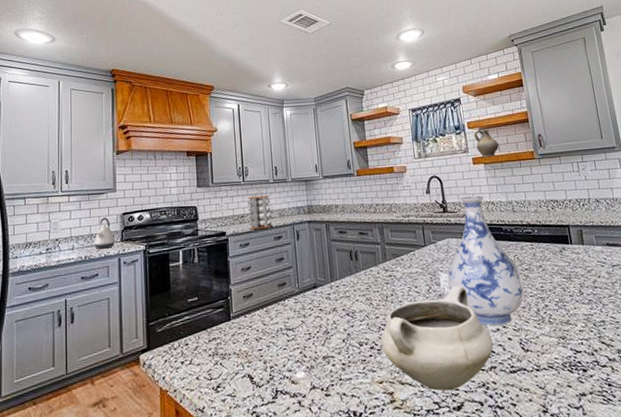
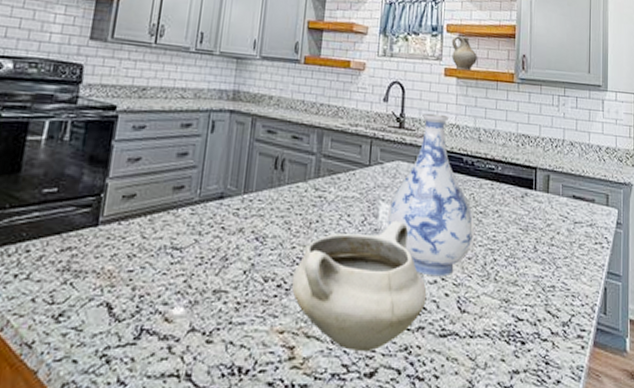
spice rack: present [248,190,273,230] -> none [151,59,187,112]

